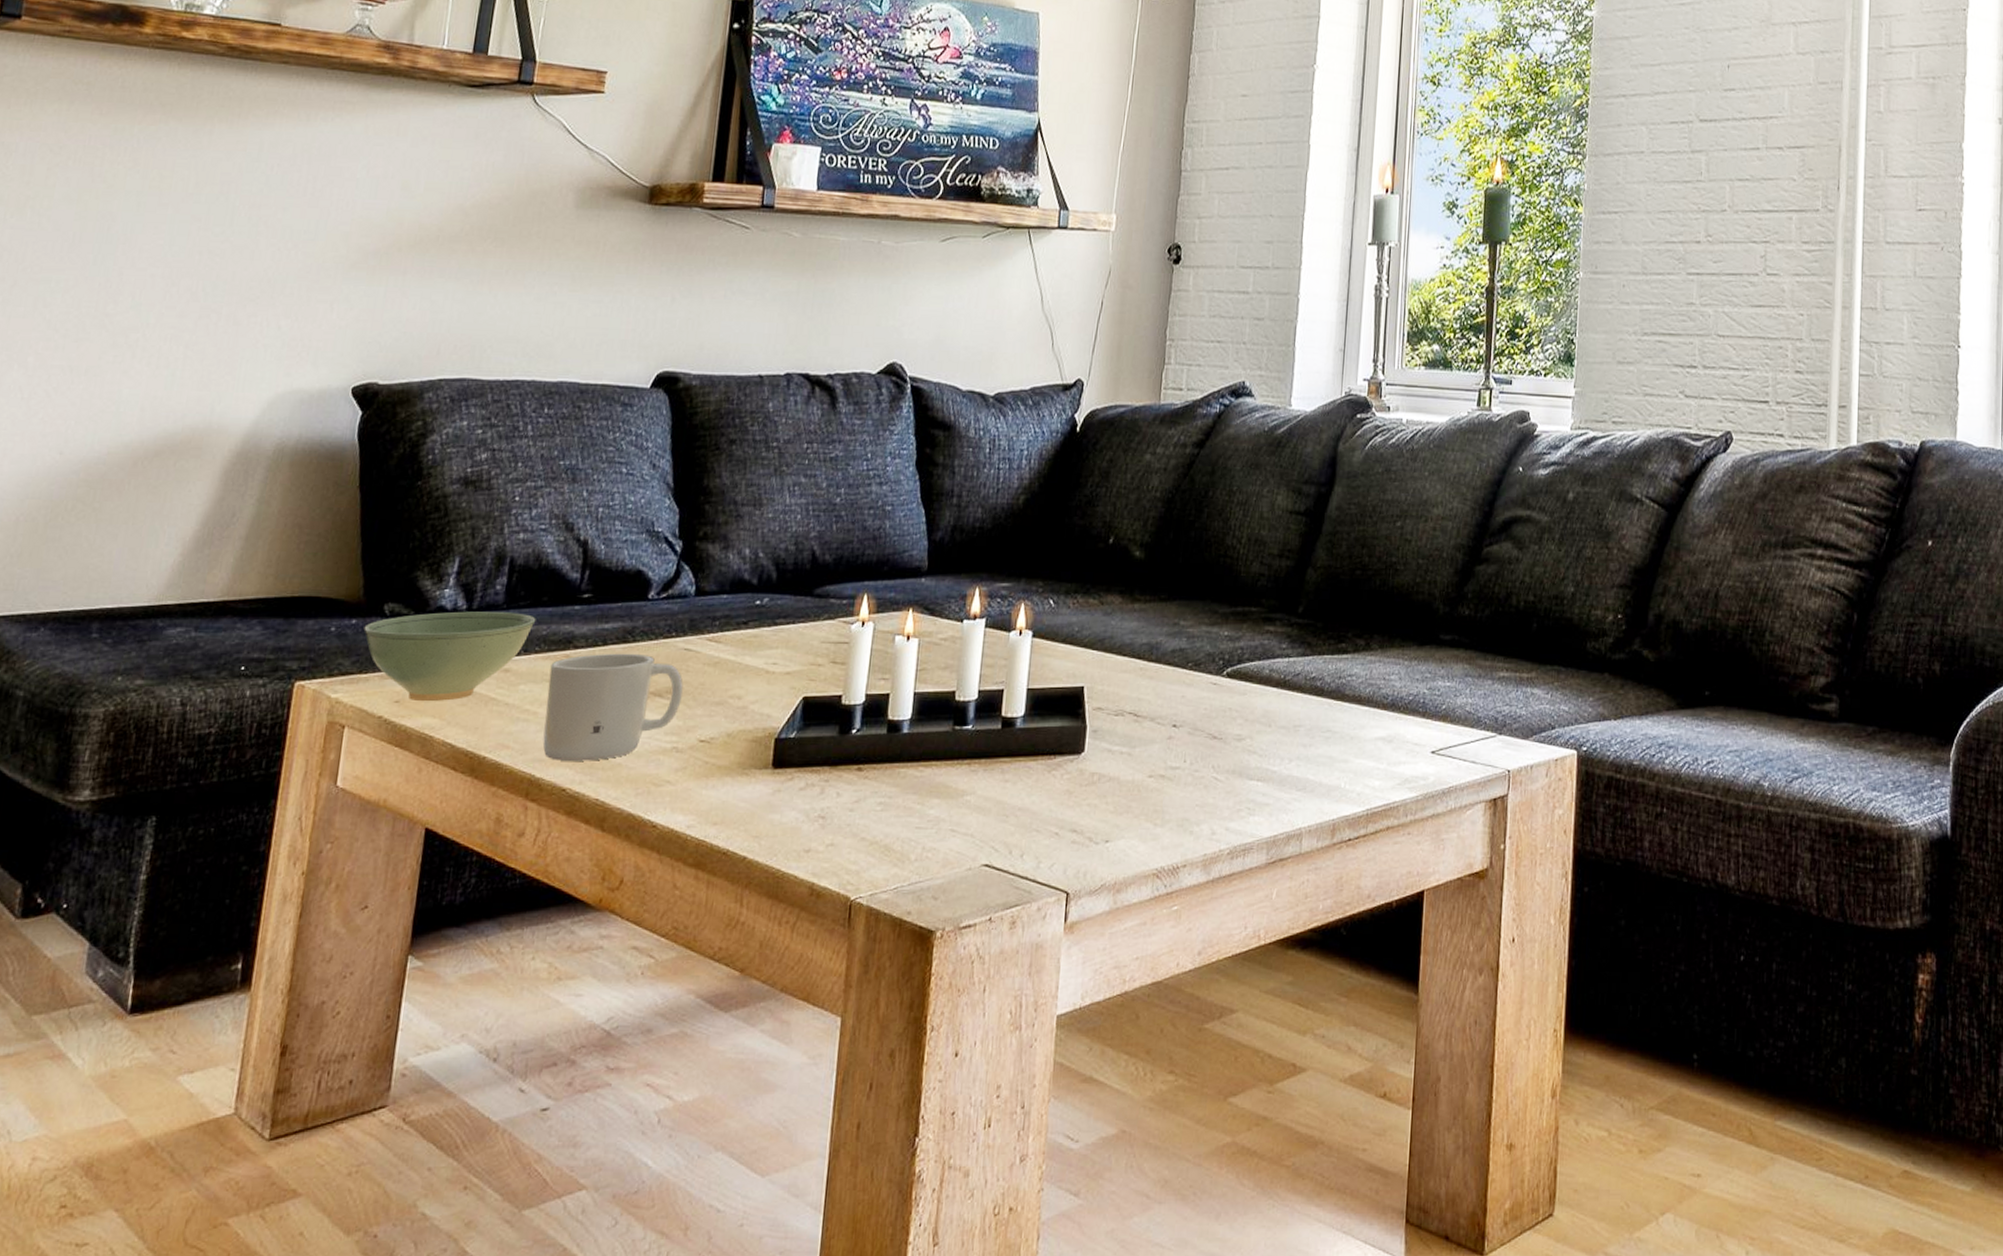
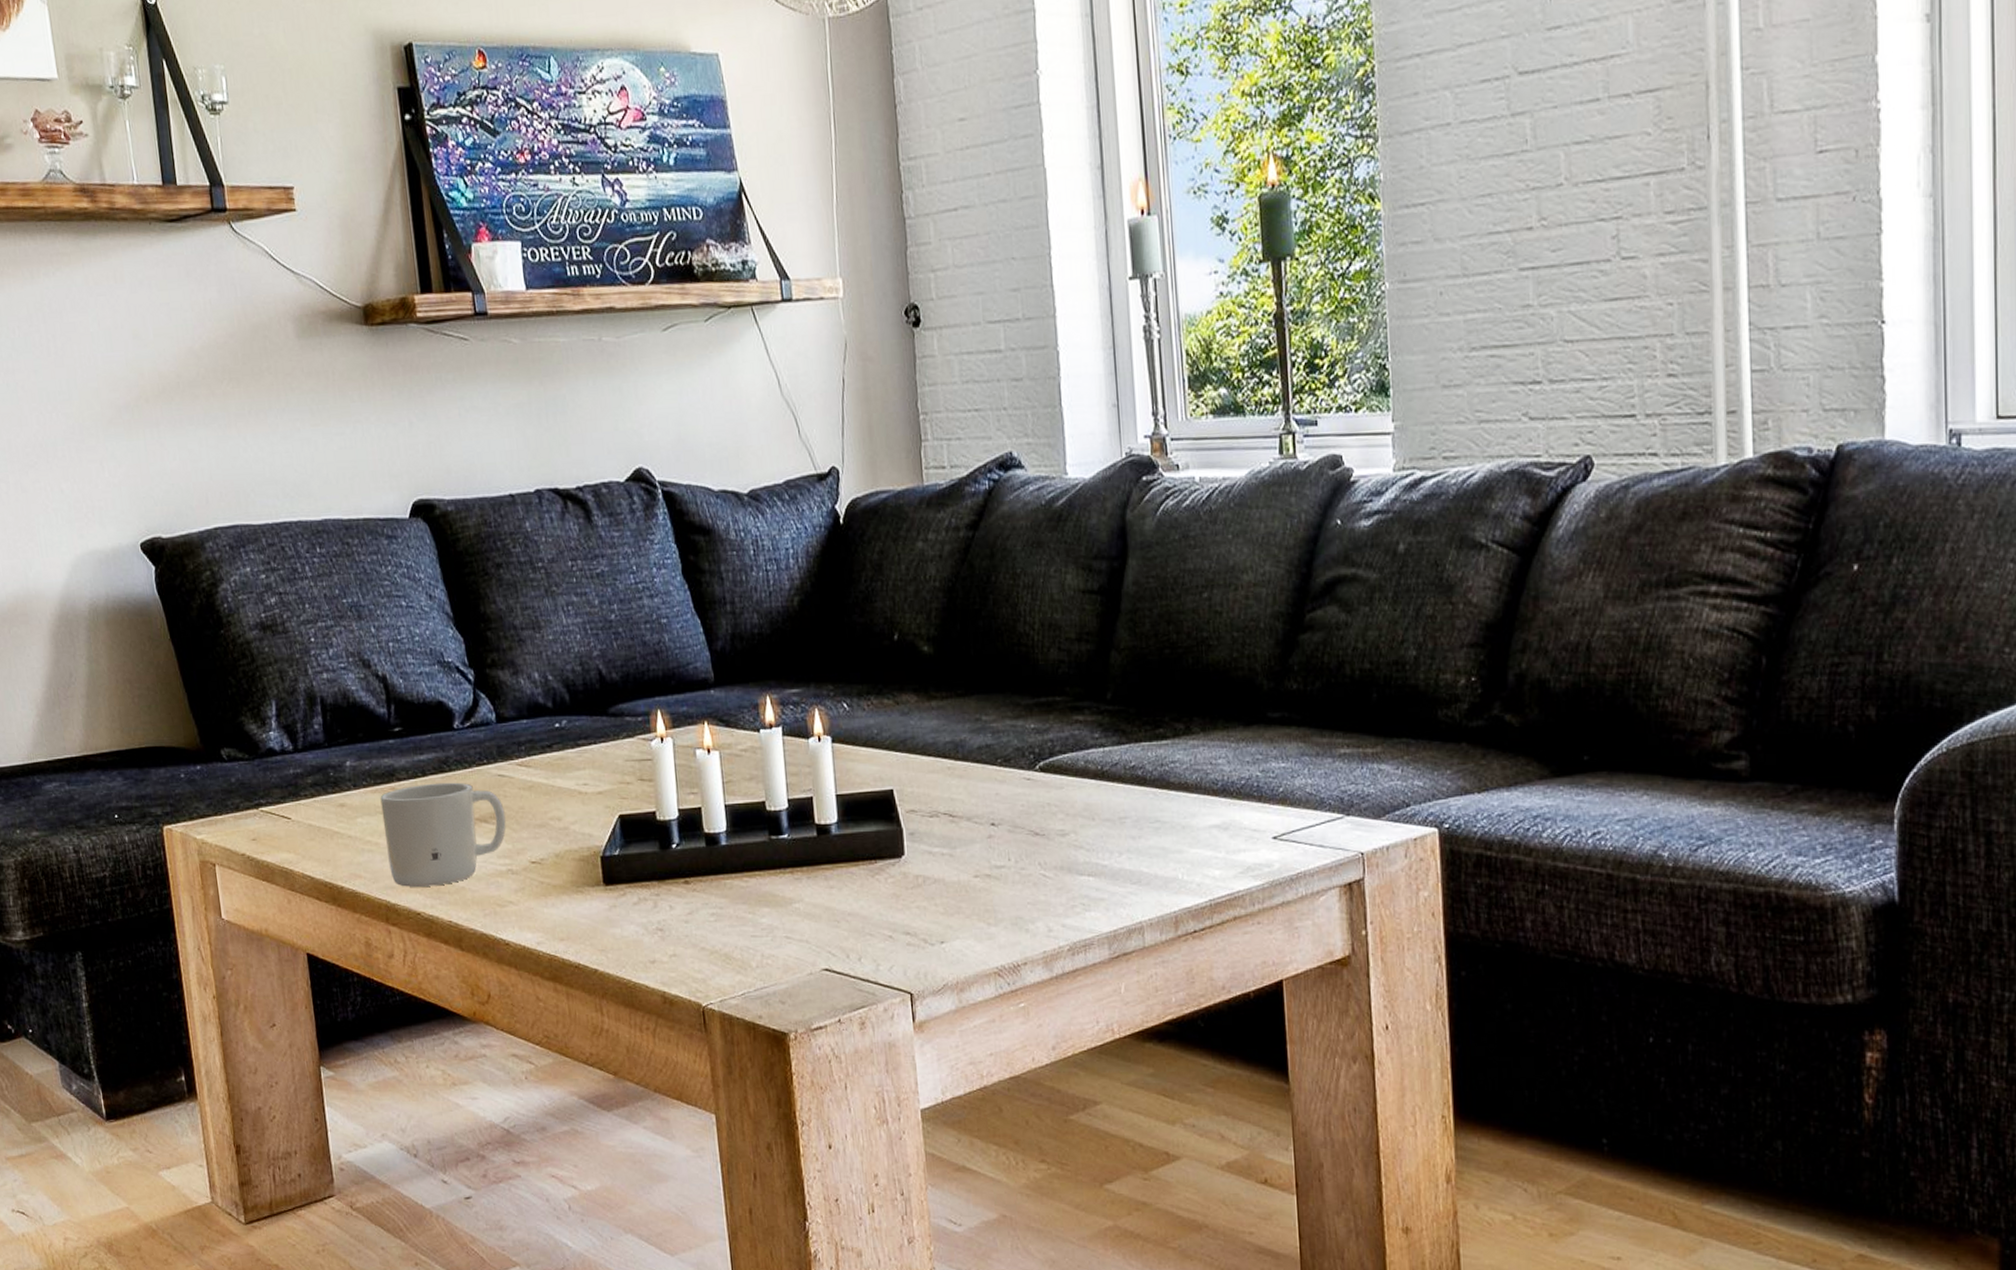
bowl: present [364,611,536,702] -> none [208,750,357,839]

